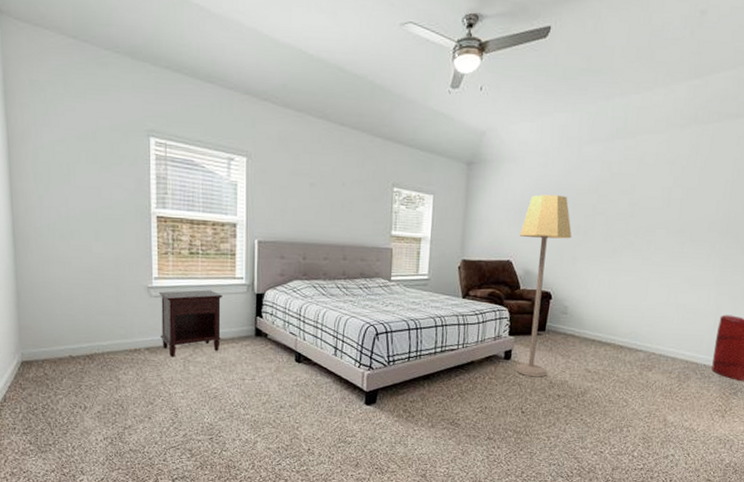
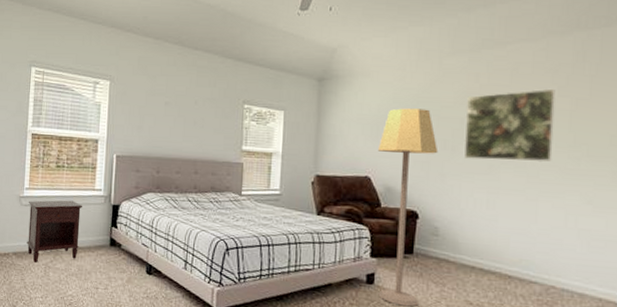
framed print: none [594,179,672,246] -> present [464,89,556,162]

